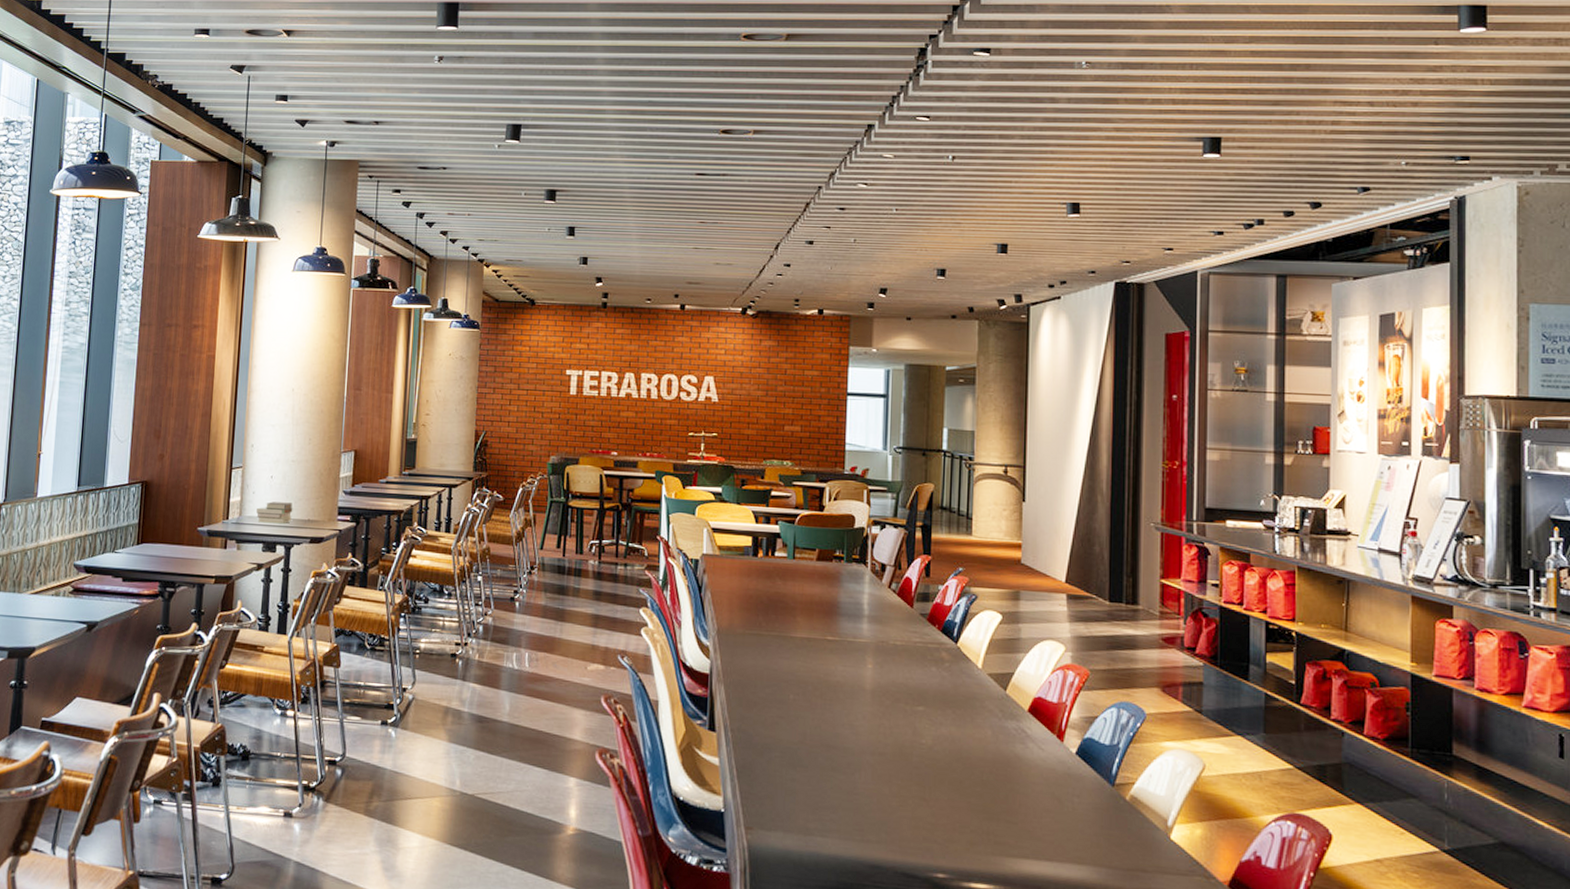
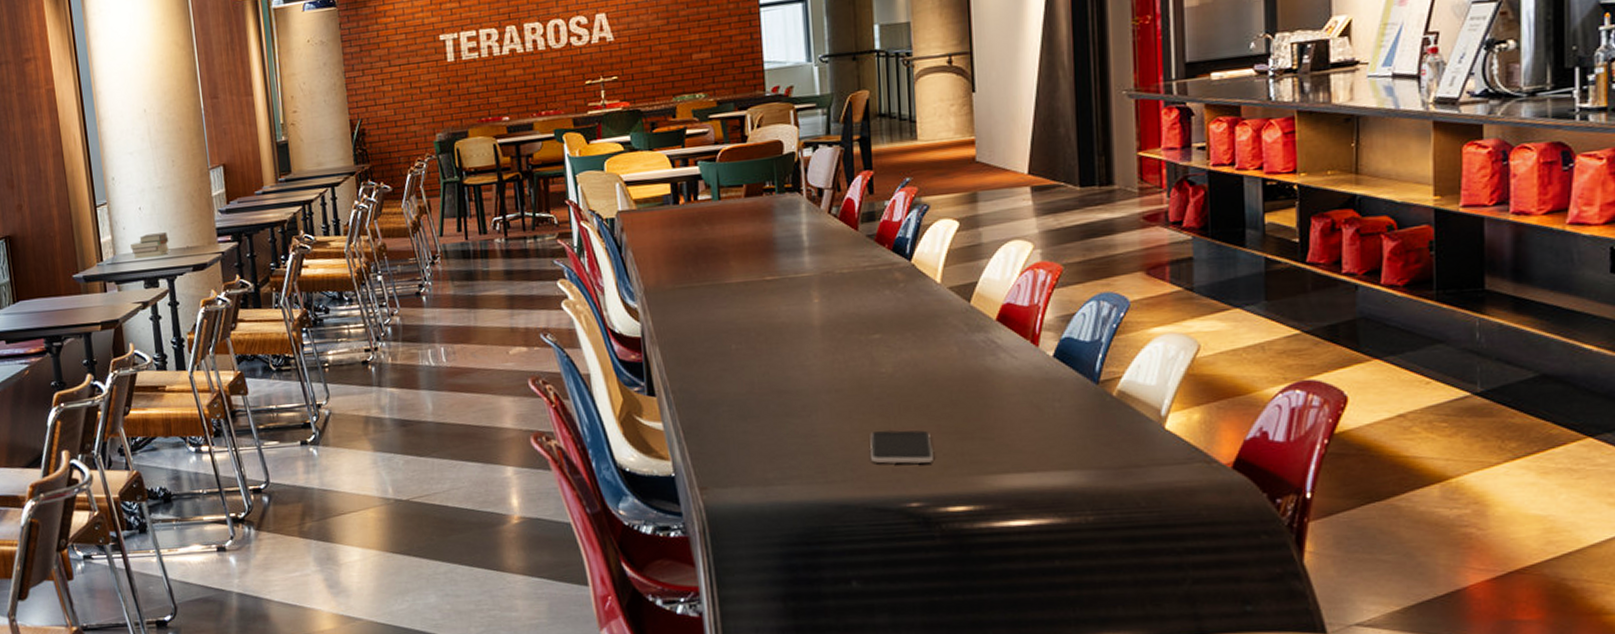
smartphone: none [905,799,961,837] -> present [870,430,933,465]

